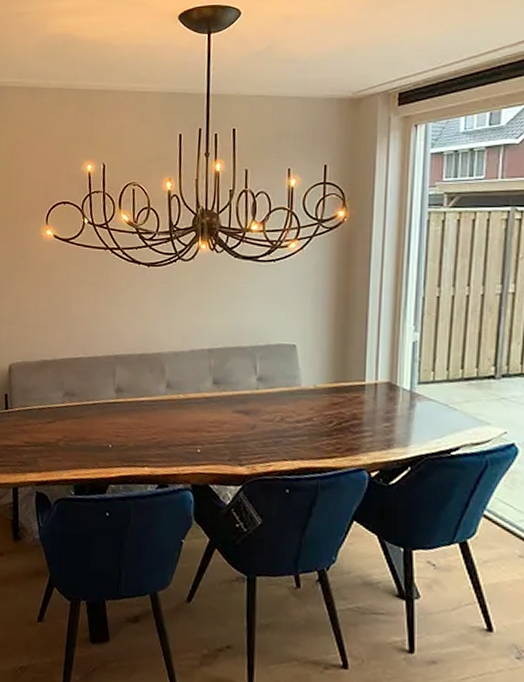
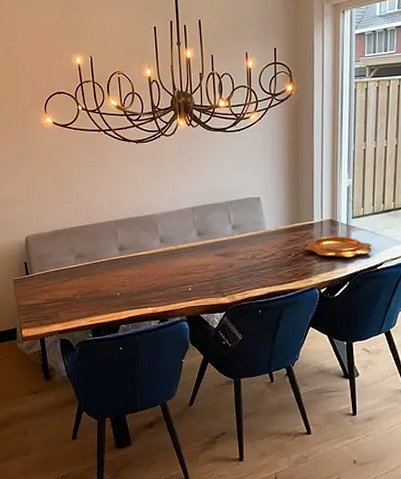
decorative bowl: none [350,403,444,435] -> present [304,236,372,258]

